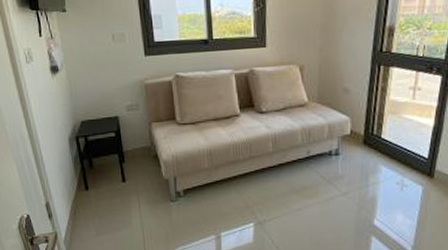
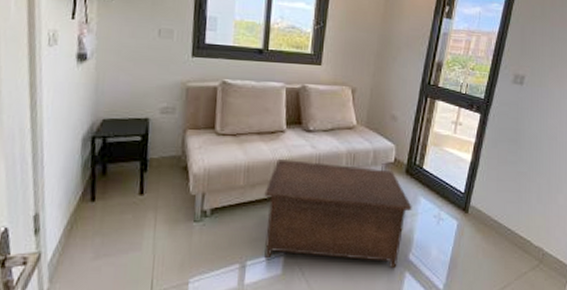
cabinet: none [228,141,373,234] -> present [264,159,412,269]

